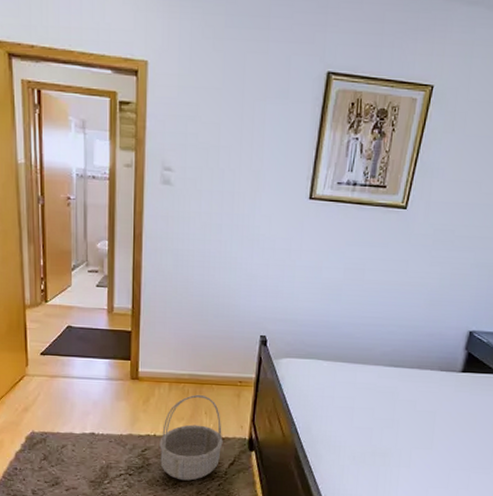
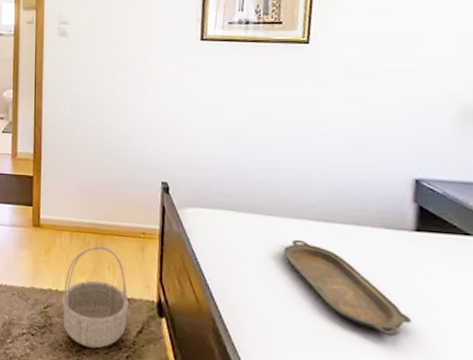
serving tray: none [359,382,447,451] -> present [283,239,412,337]

